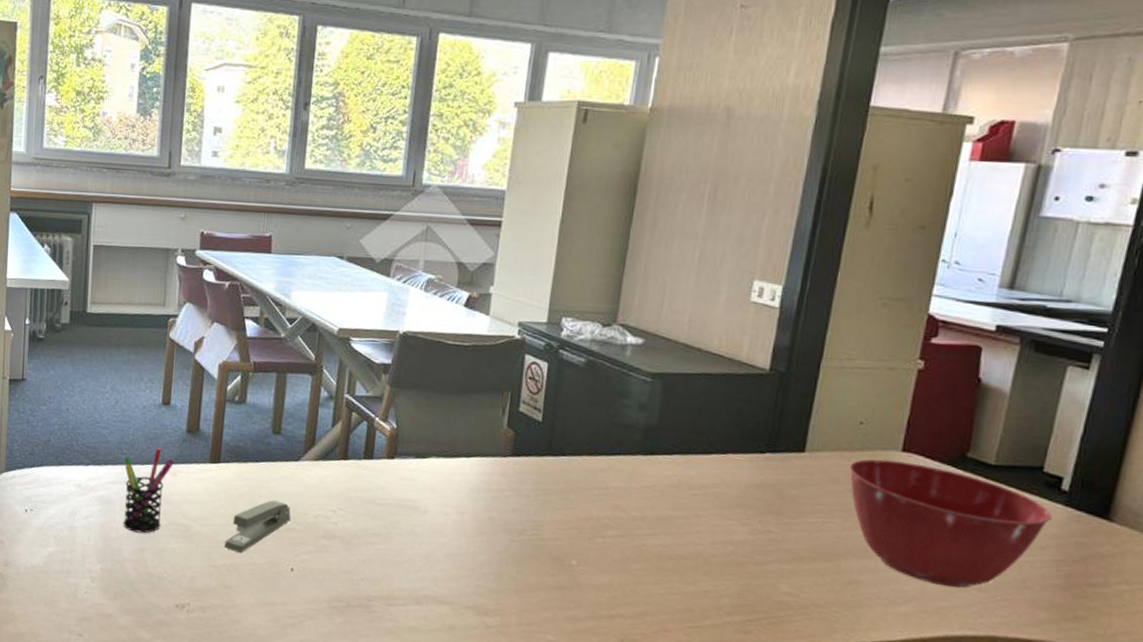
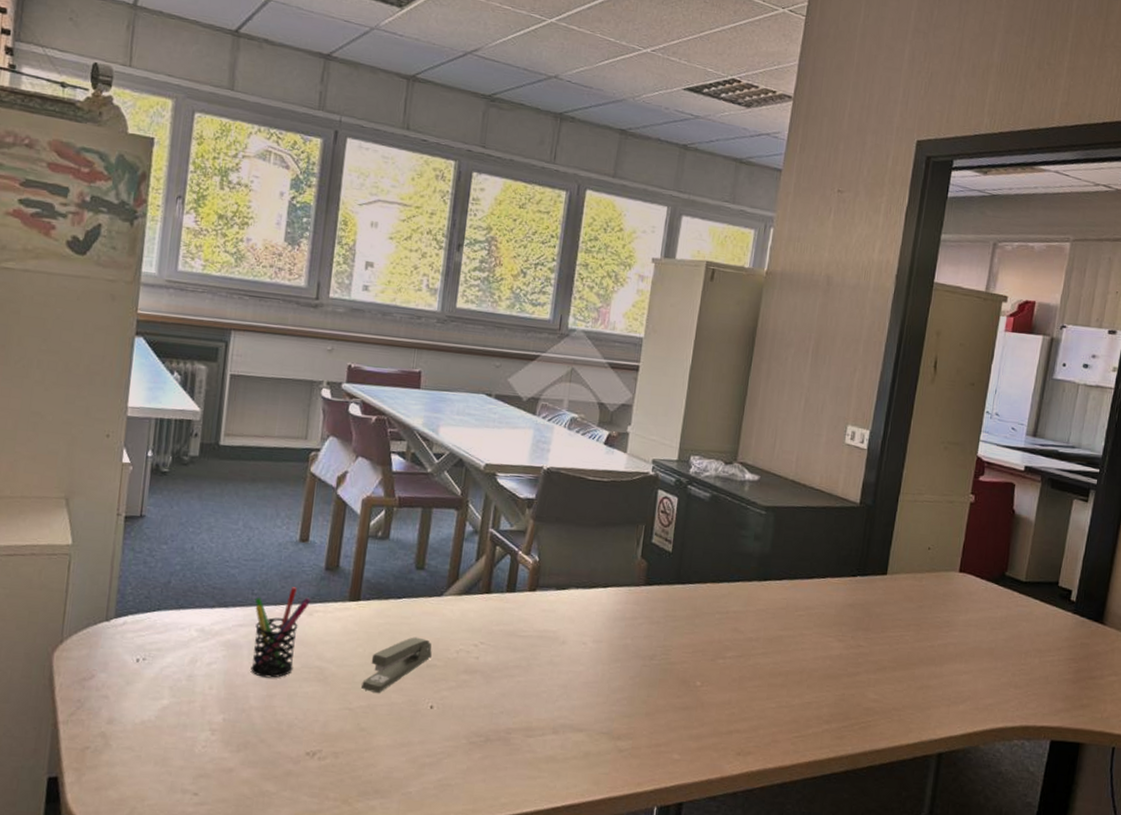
mixing bowl: present [848,459,1052,588] -> none [919,579,1065,687]

